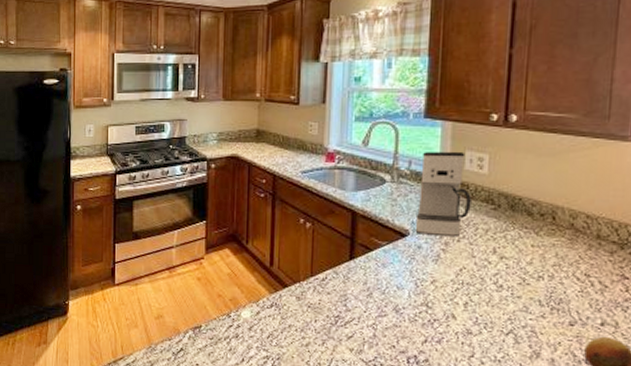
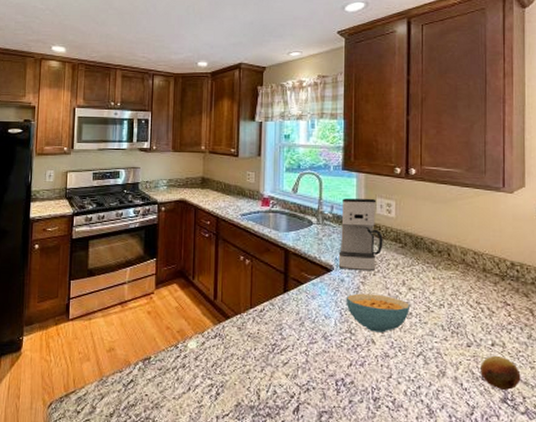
cereal bowl: none [422,262,502,307] -> present [346,293,411,333]

